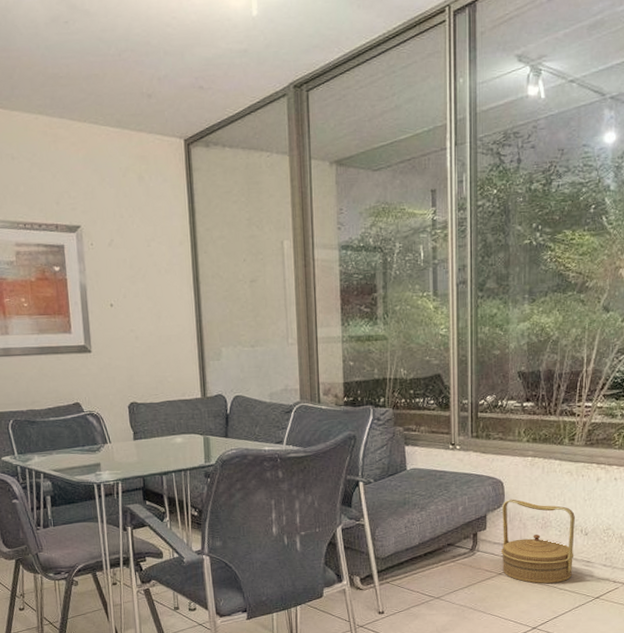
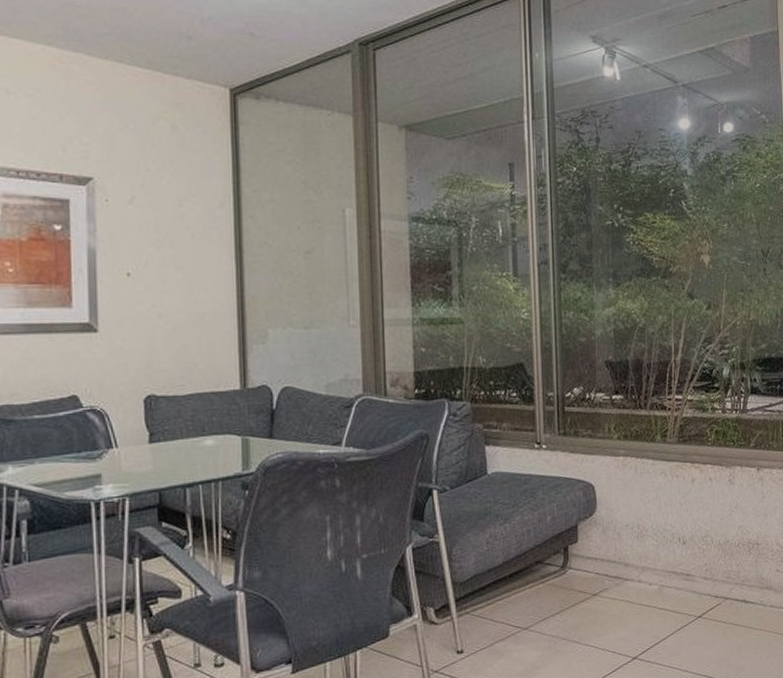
basket: present [500,499,575,584] -> none [594,505,673,604]

